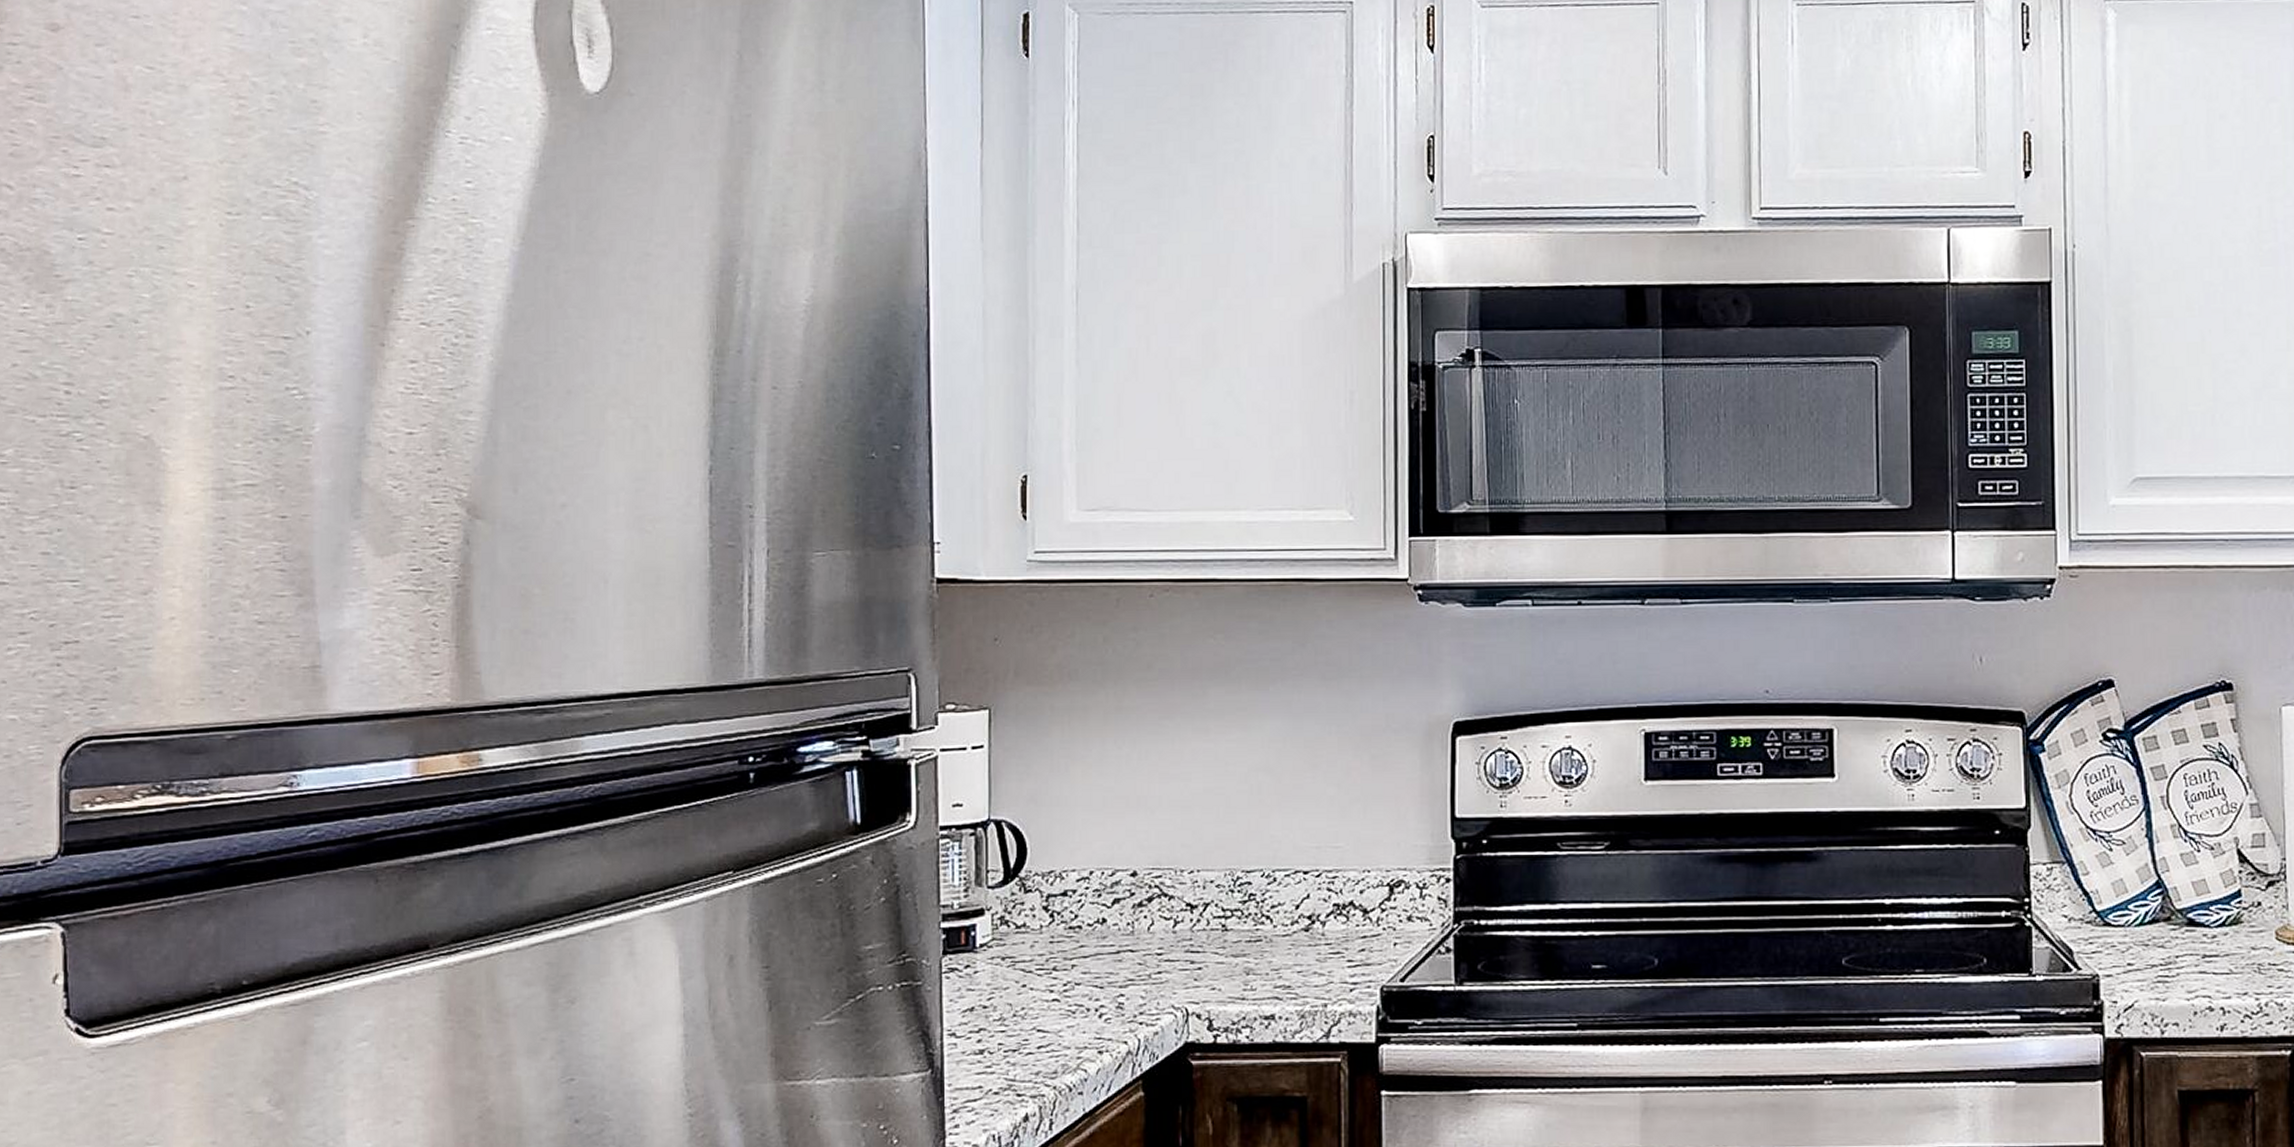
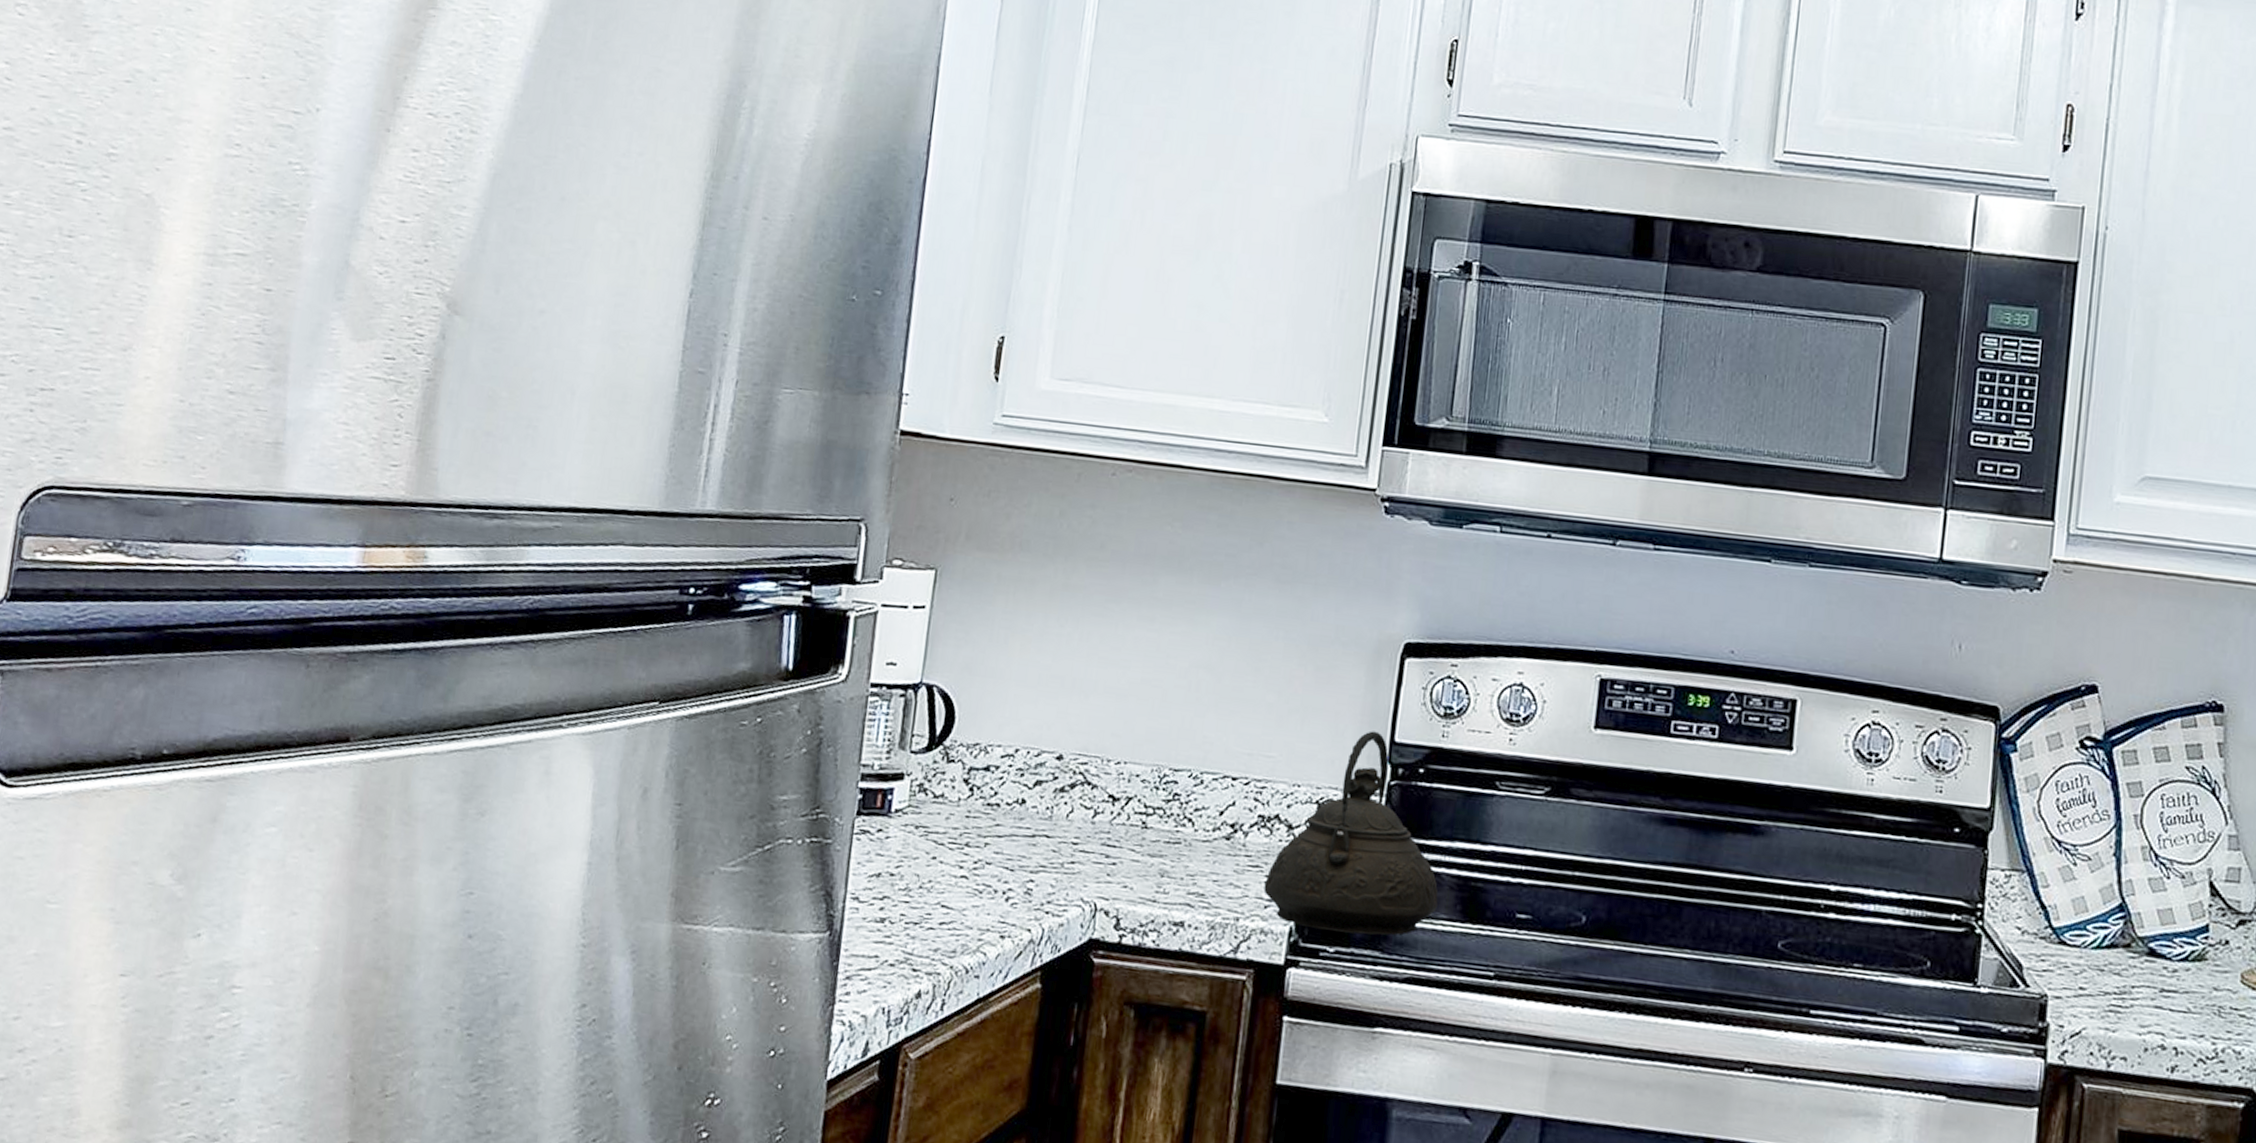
teakettle: none [1347,810,1515,1005] -> present [1264,731,1438,936]

